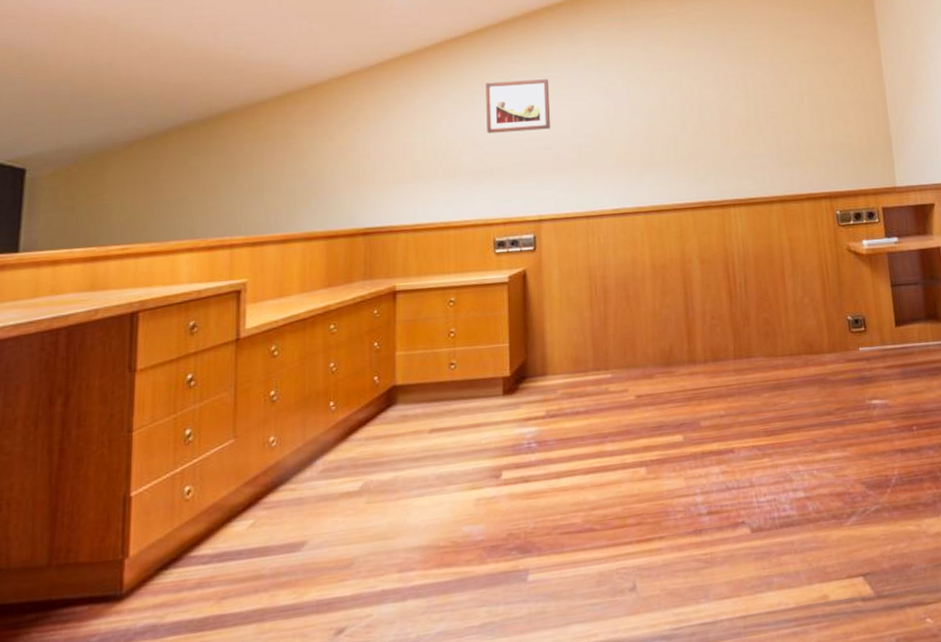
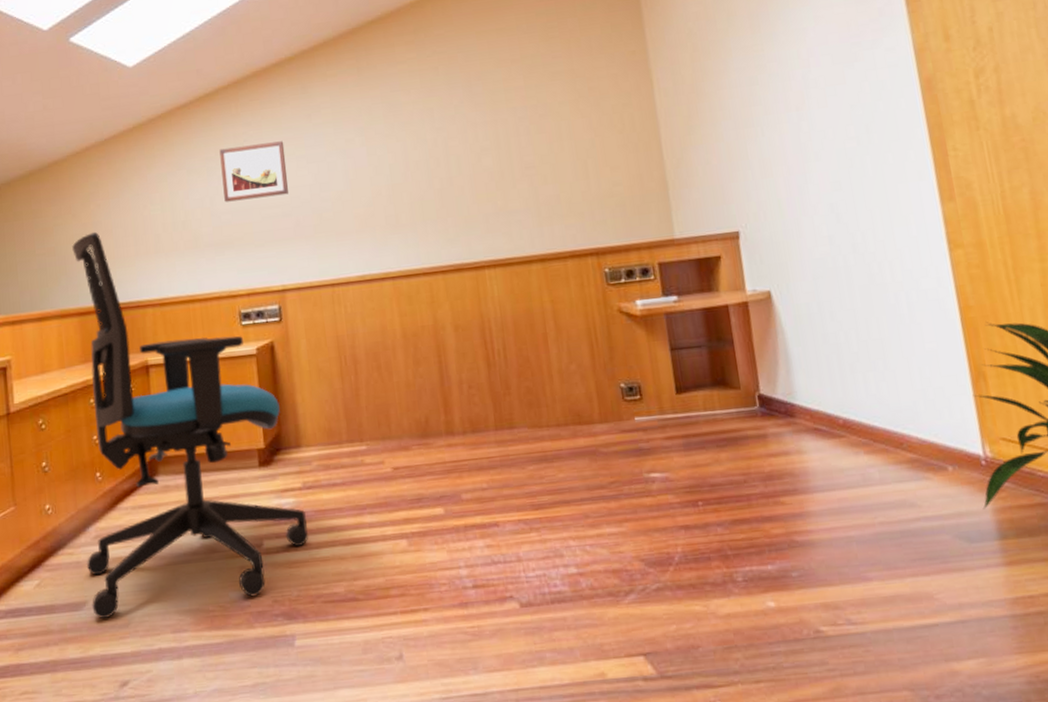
office chair: none [310,155,549,561] -> present [72,231,309,619]

